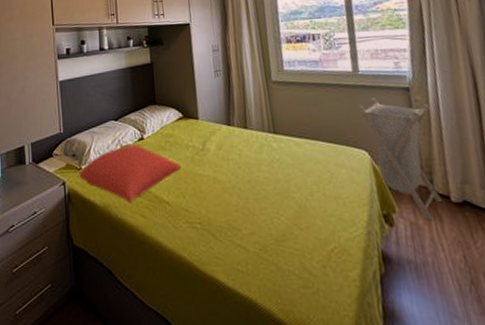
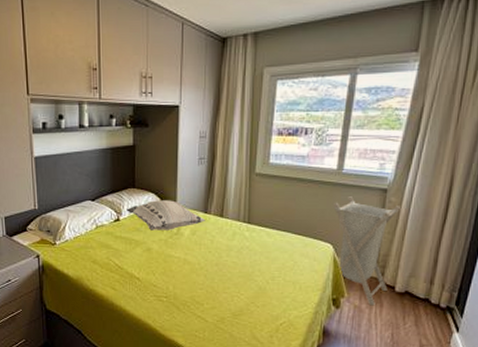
cushion: present [79,145,182,202] -> none [53,225,155,276]
decorative pillow: none [149,114,230,148] -> present [126,200,206,230]

